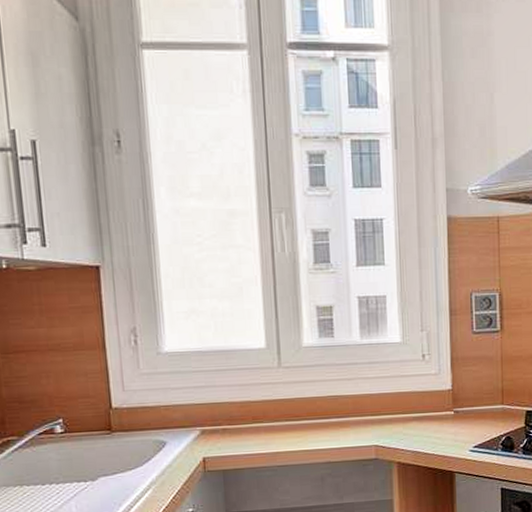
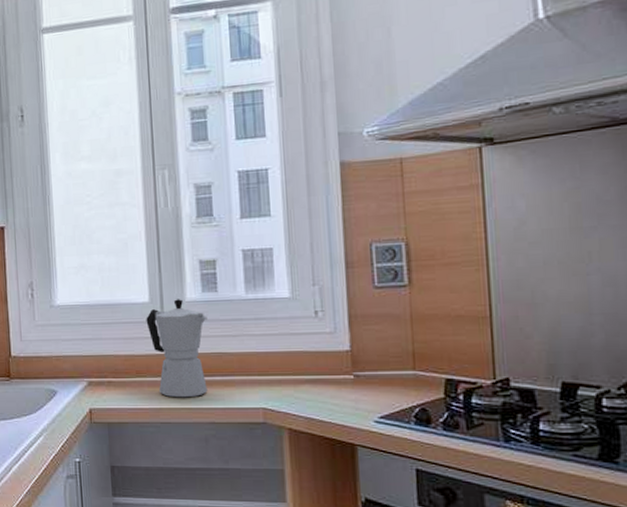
moka pot: none [262,344,324,441] -> present [146,299,208,398]

